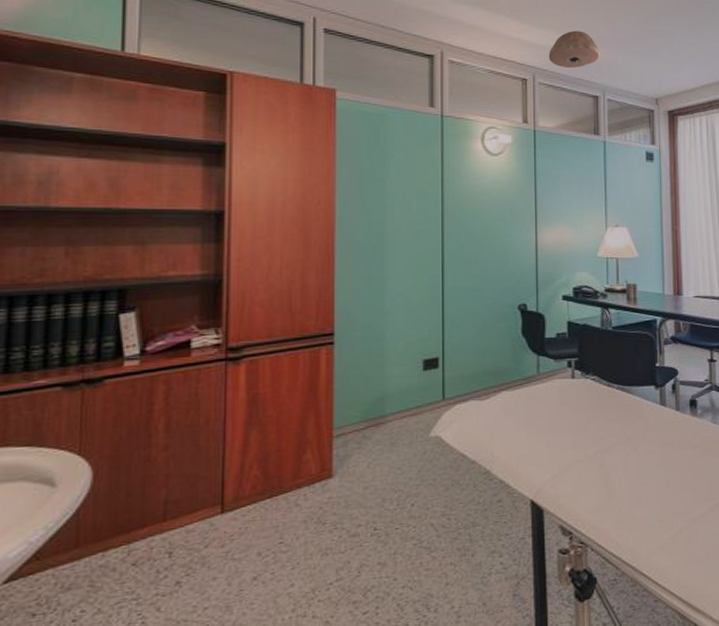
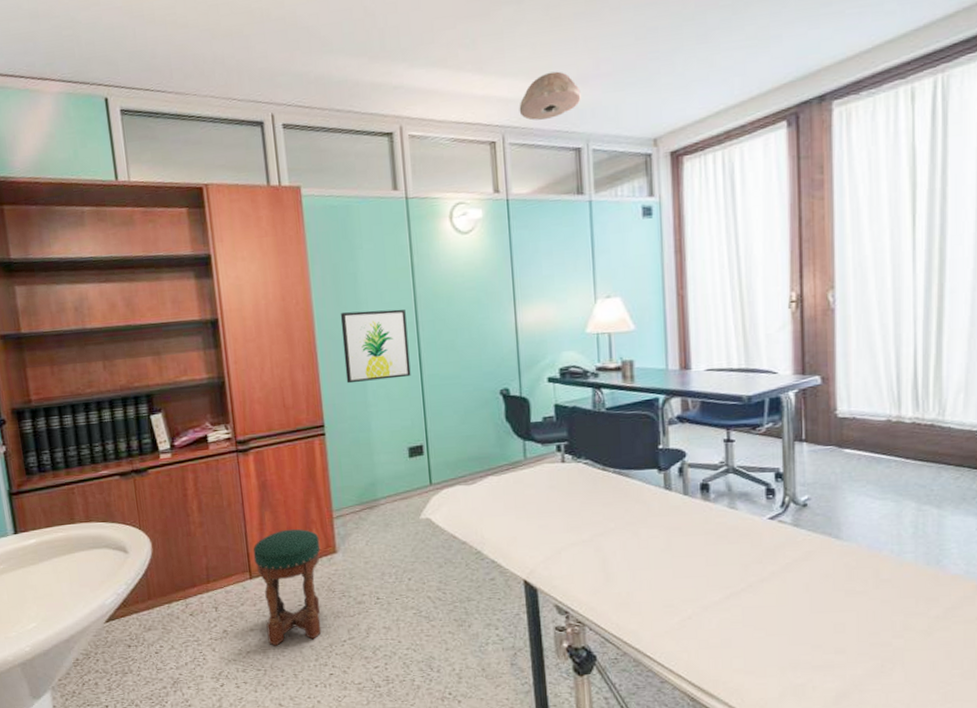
stool: none [229,450,314,597] -> present [253,528,322,646]
wall art: none [364,216,432,290] -> present [340,309,411,384]

